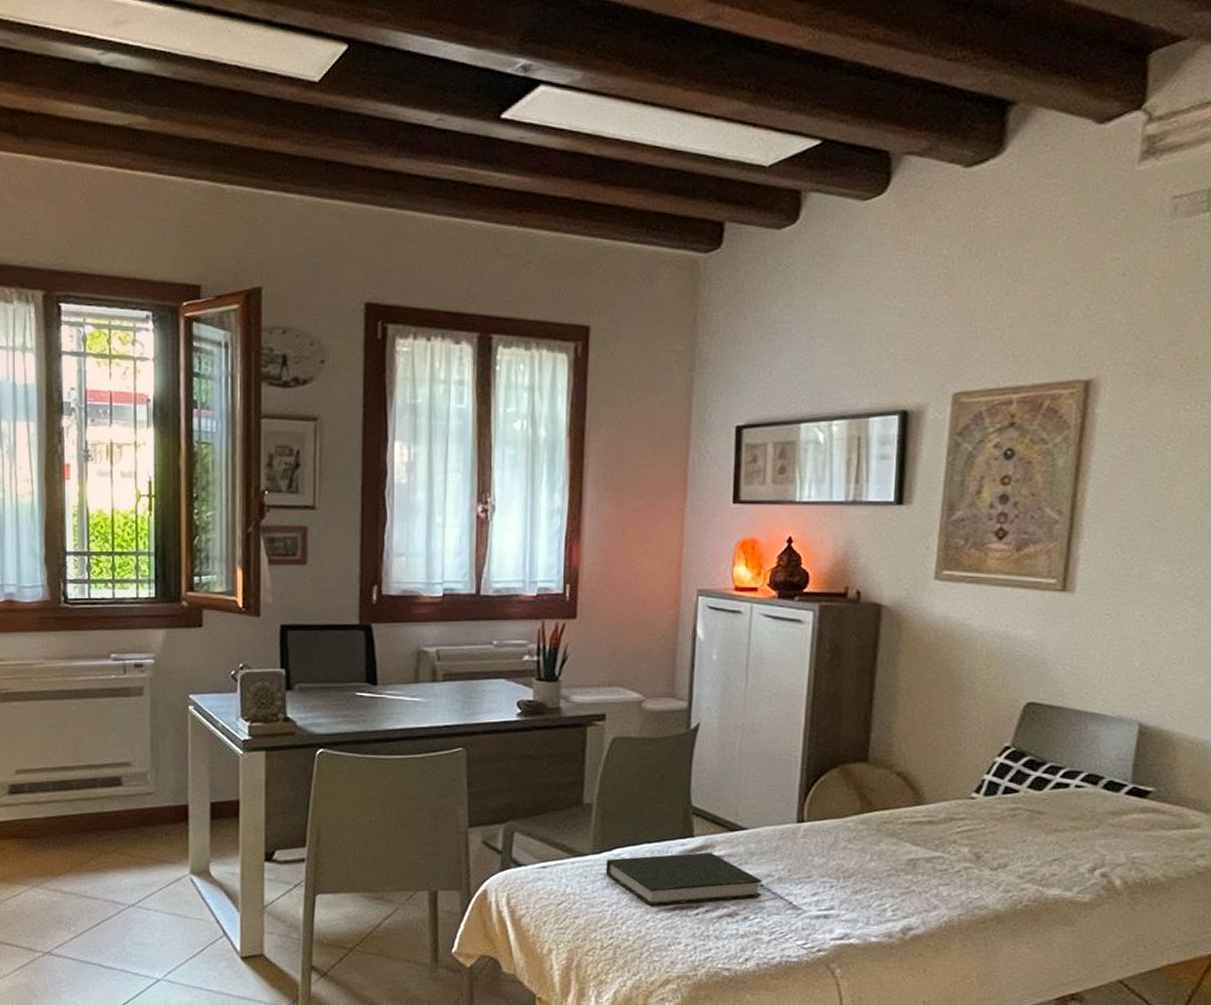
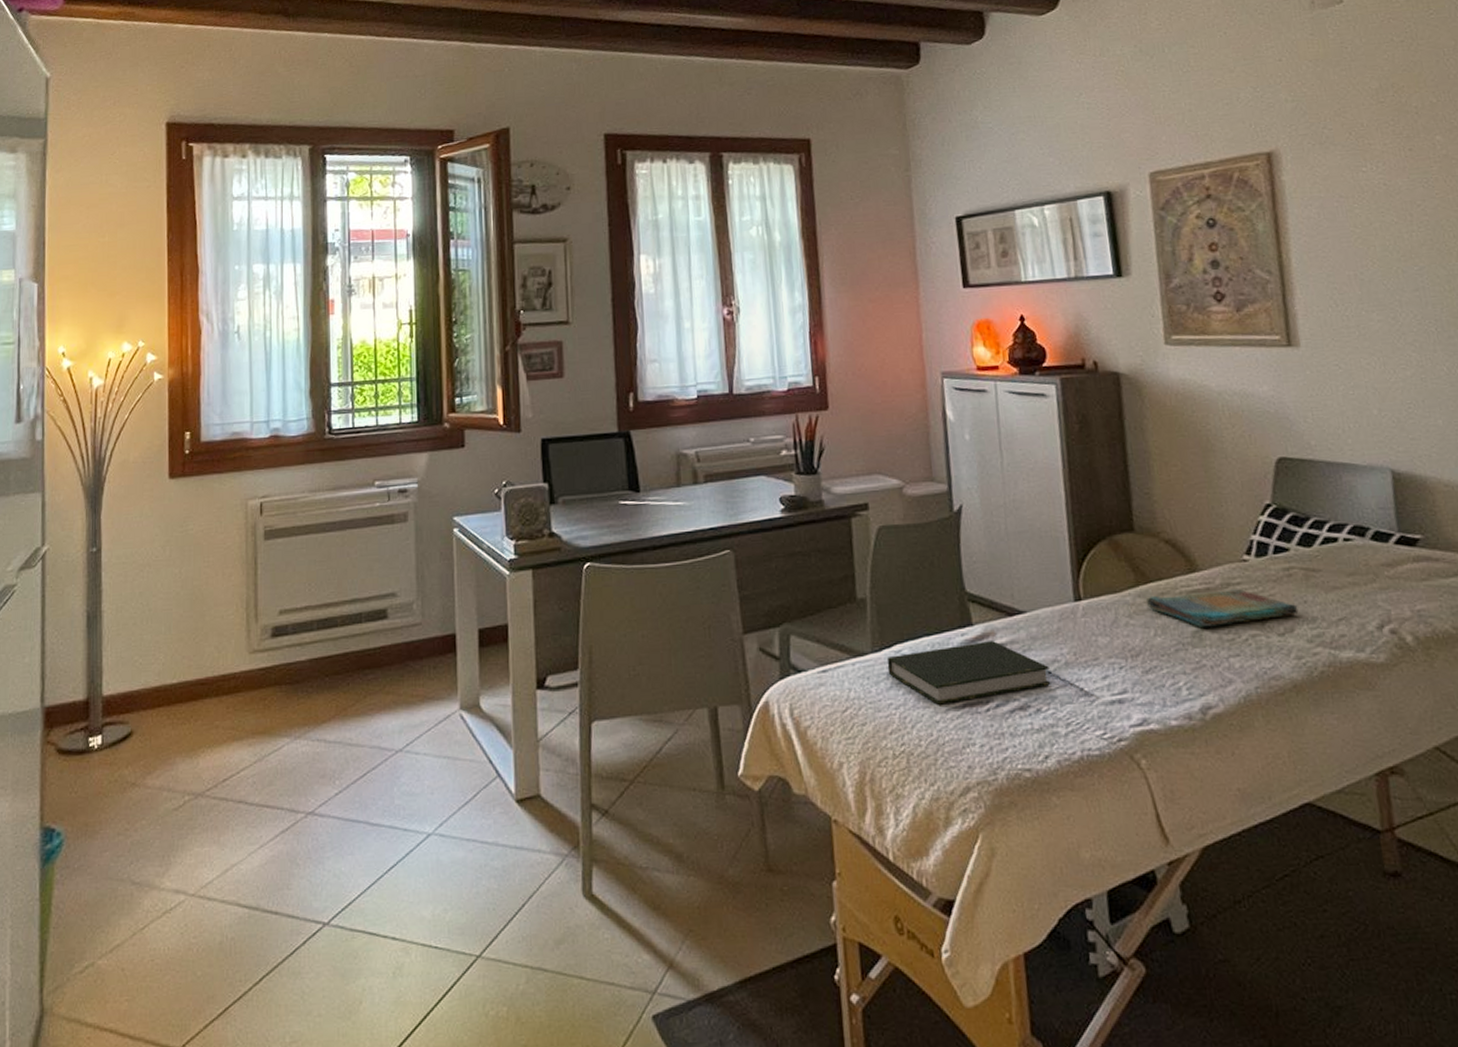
dish towel: none [868,823,1016,857] -> present [1147,589,1299,627]

